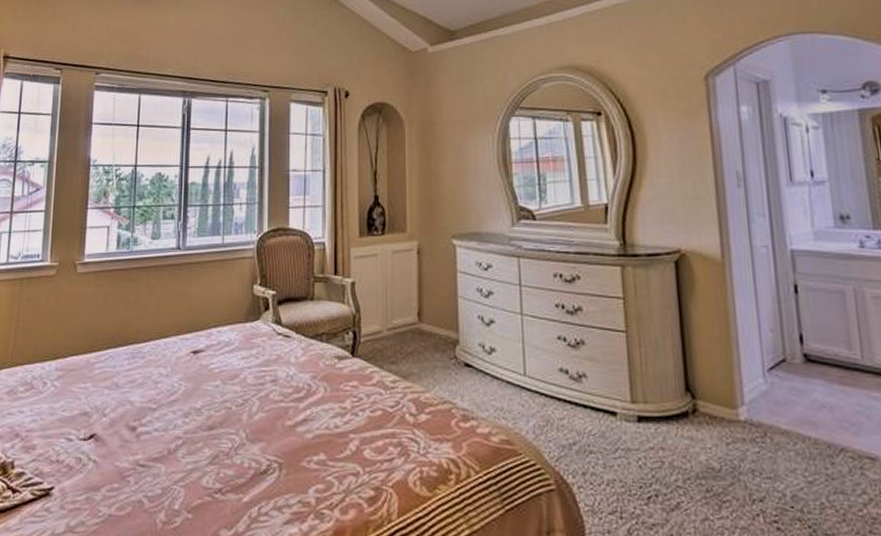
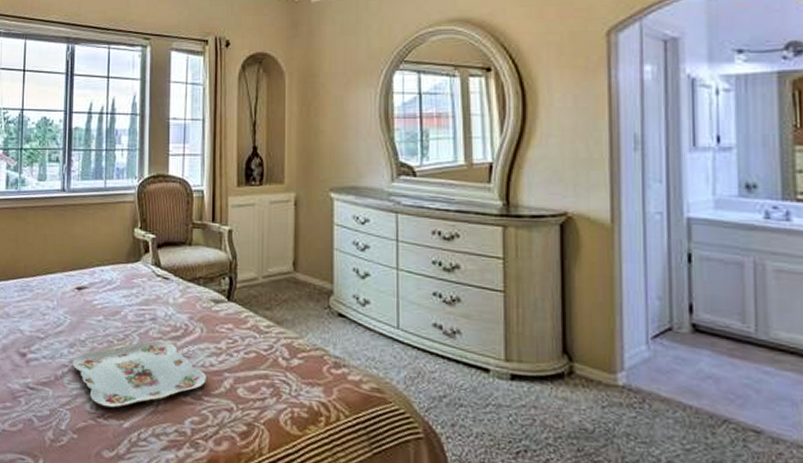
serving tray: none [187,404,331,481] -> present [72,341,206,408]

